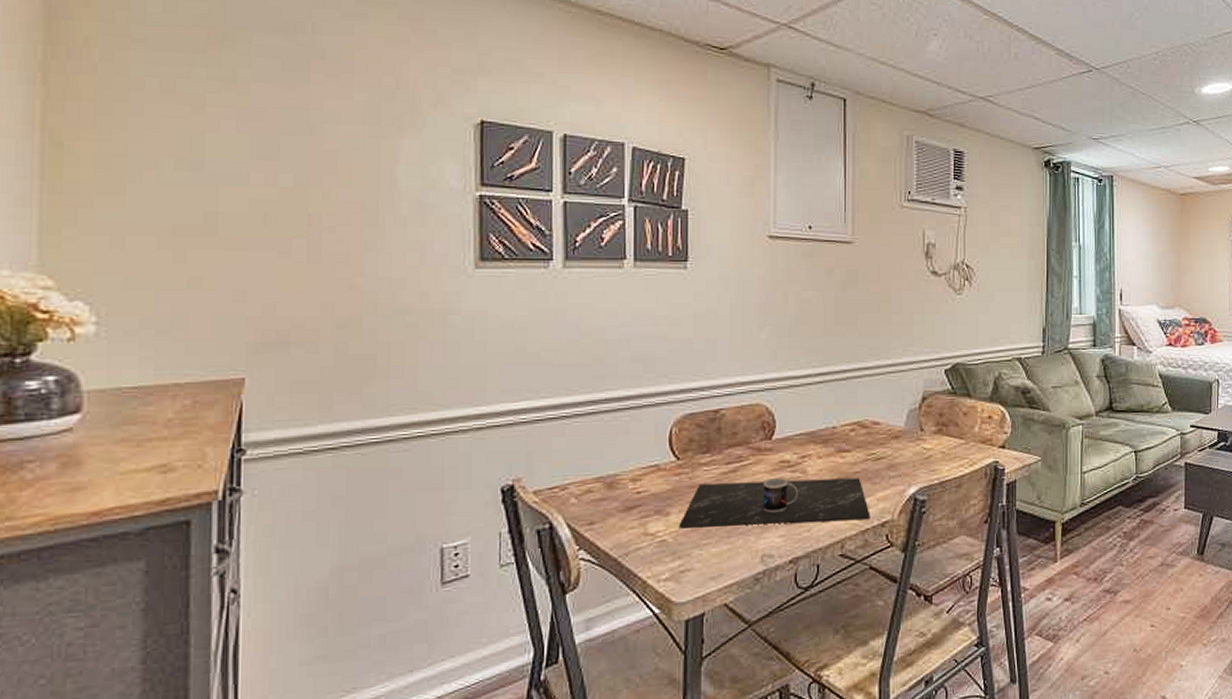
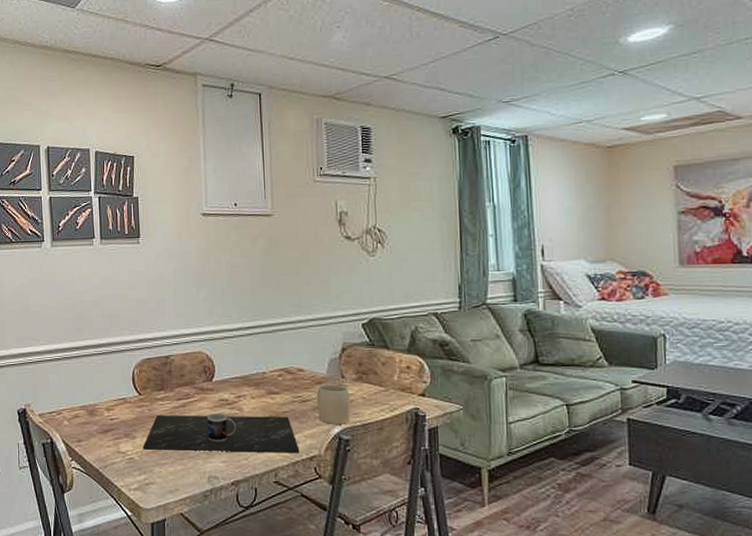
mug: none [892,438,929,484] -> present [316,385,351,424]

